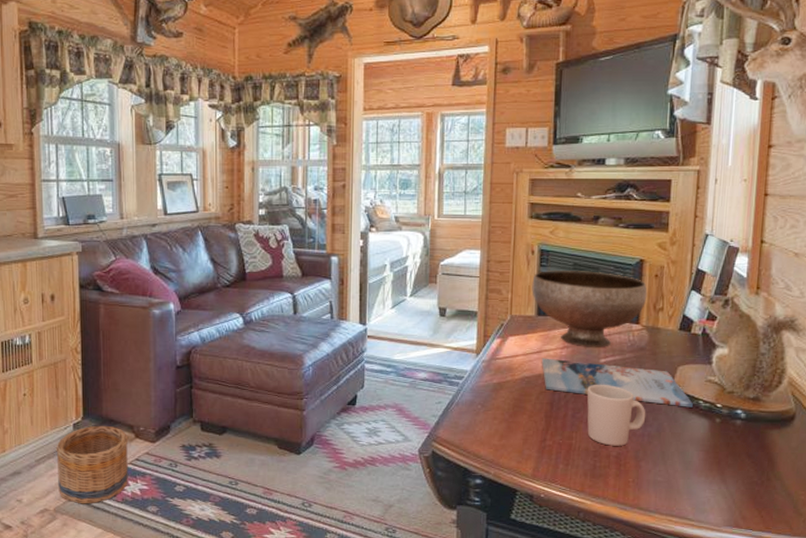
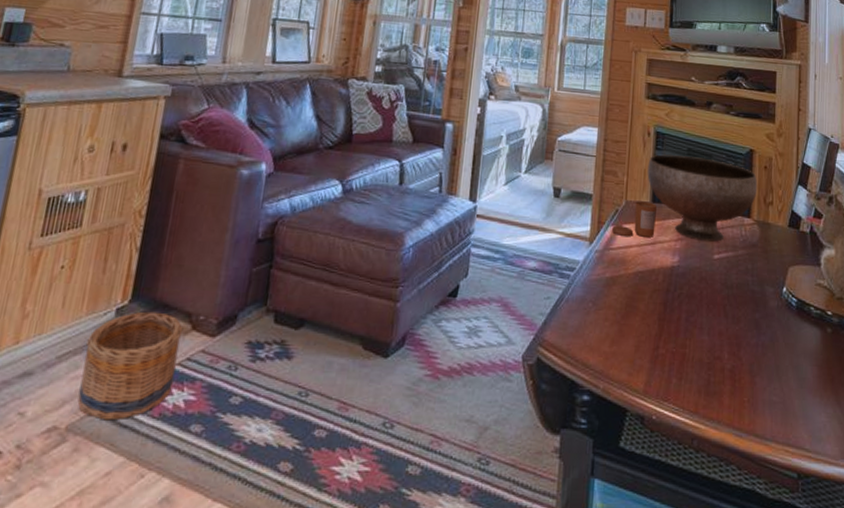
candle: none [497,315,542,347] -> present [611,201,657,238]
magazine: present [541,358,694,407] -> none [655,250,806,314]
mug: present [587,384,646,446] -> none [700,283,760,358]

